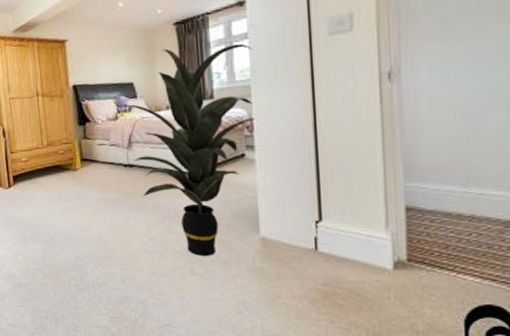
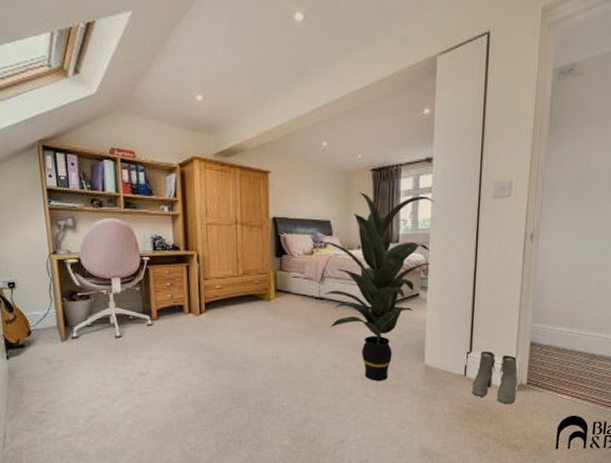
boots: none [328,219,394,287] -> present [472,350,518,404]

